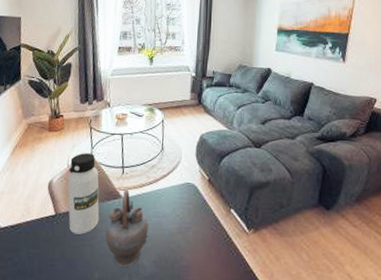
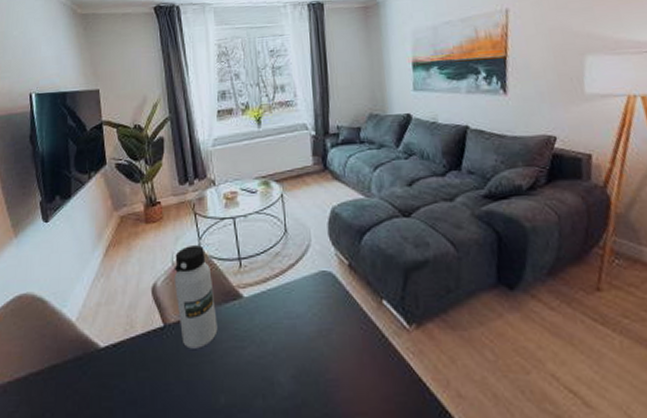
teapot: present [105,188,149,268] -> none [227,285,282,388]

